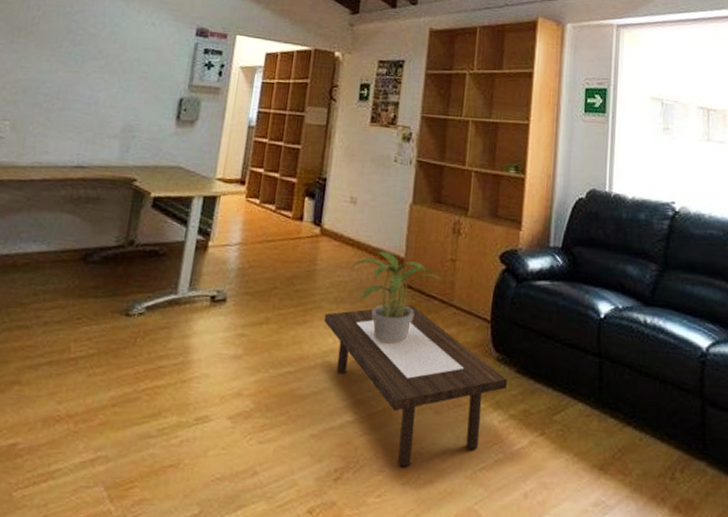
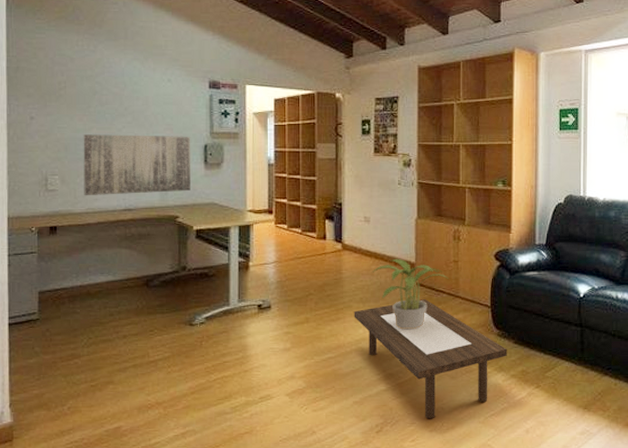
wall art: none [33,77,167,151] -> present [83,134,191,196]

